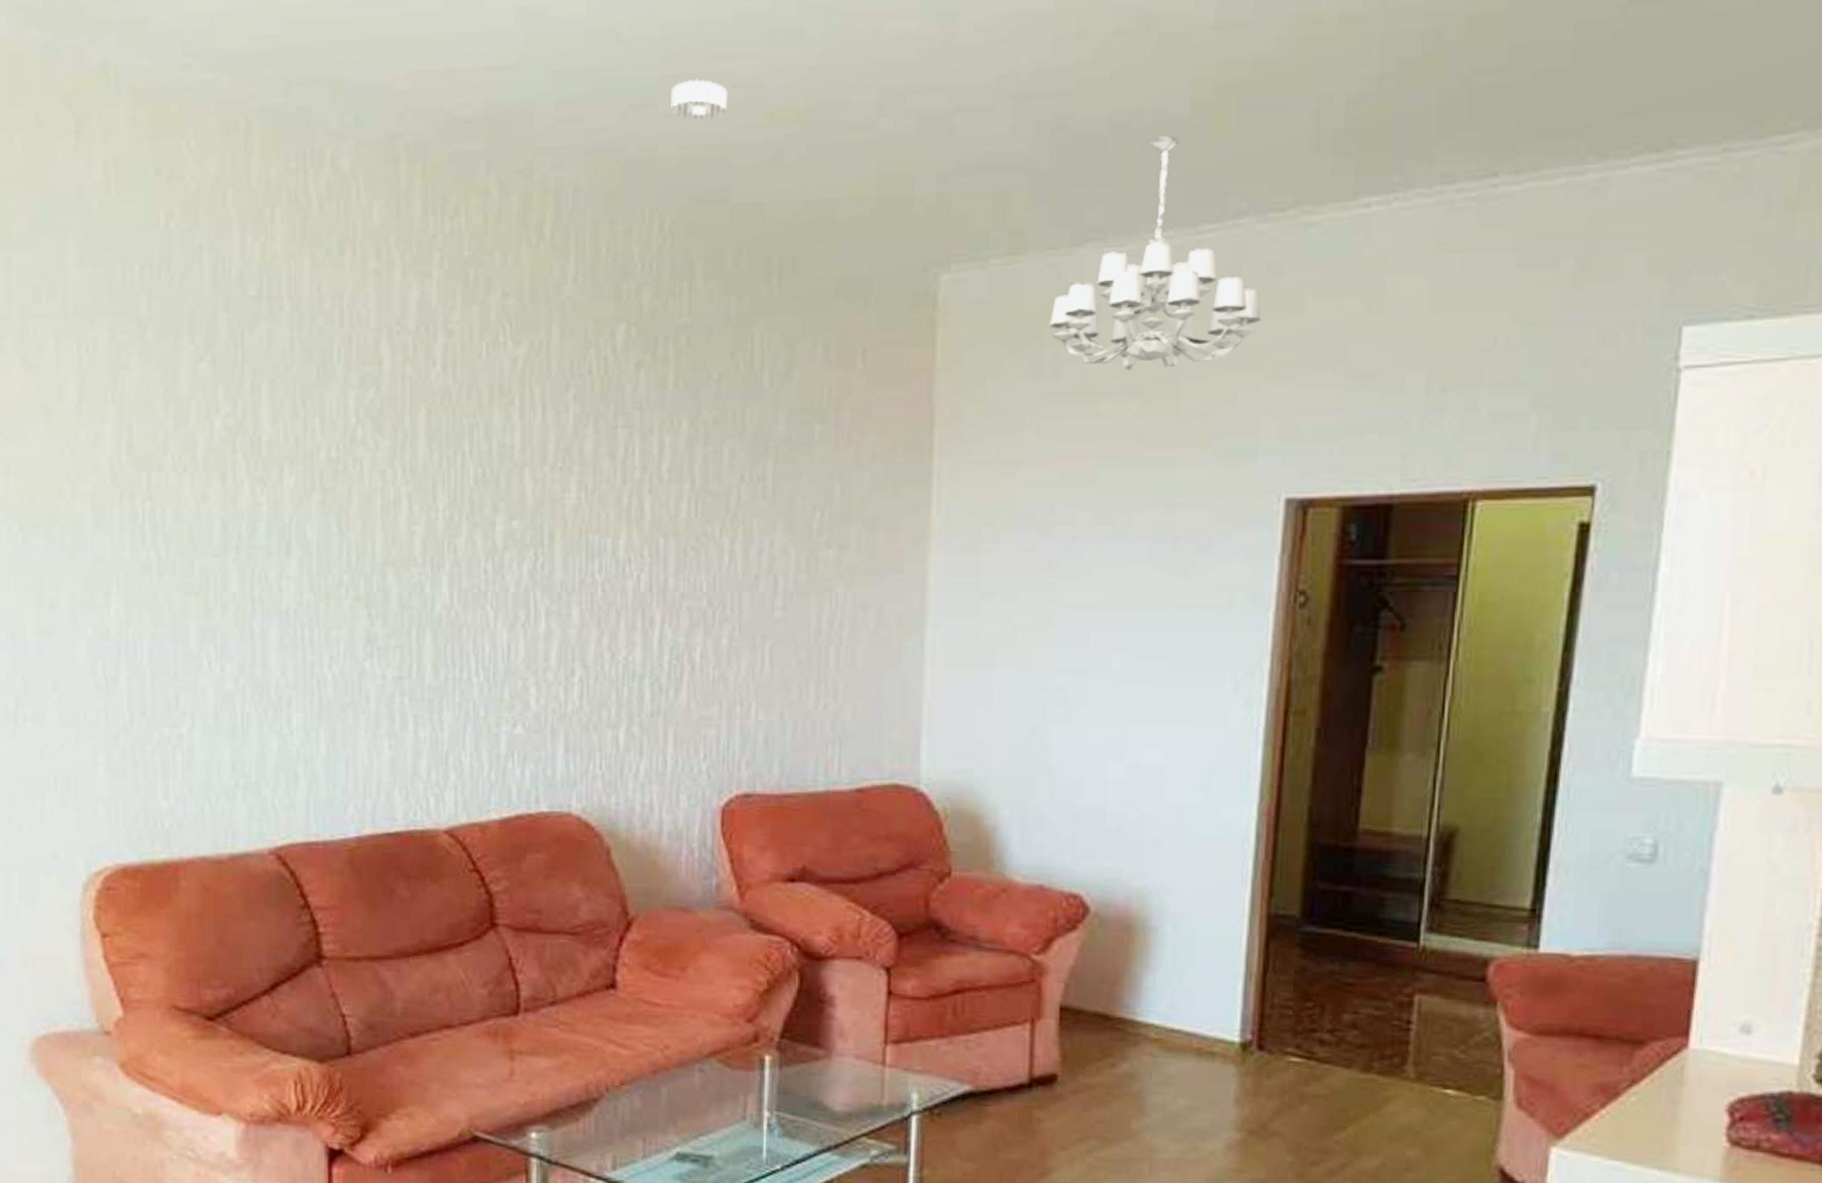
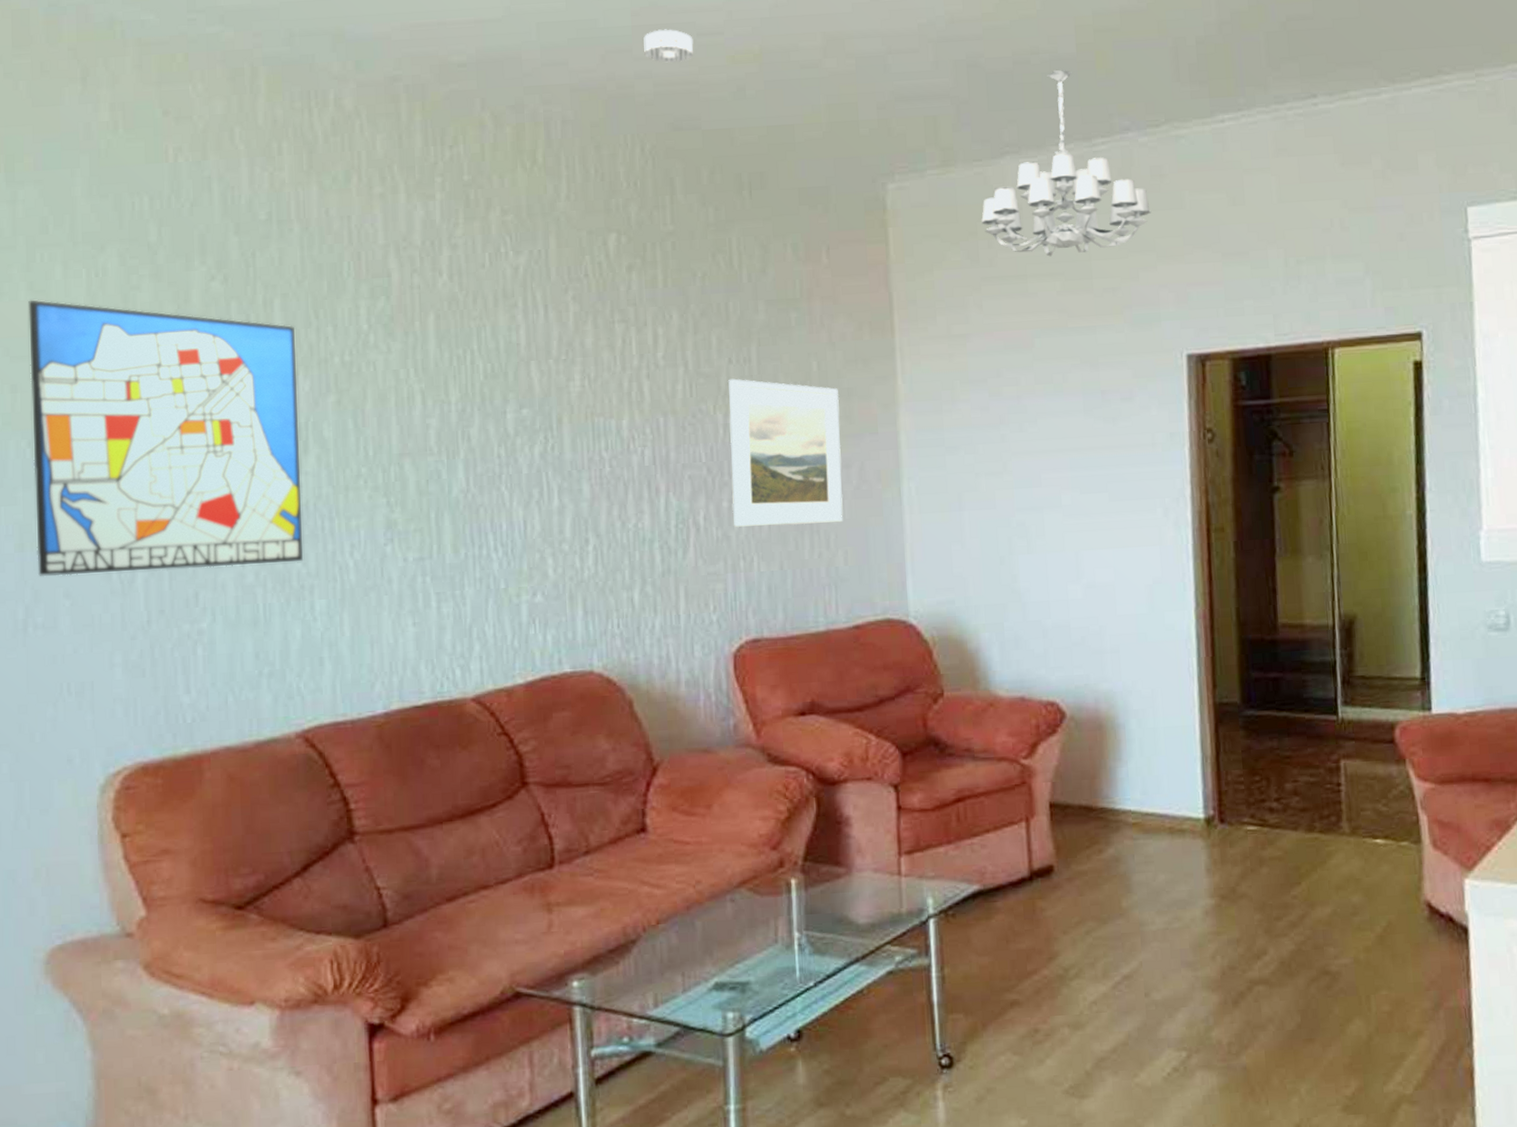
wall art: none [21,375,282,672] -> present [28,300,304,576]
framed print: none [732,499,862,672] -> present [728,378,844,528]

